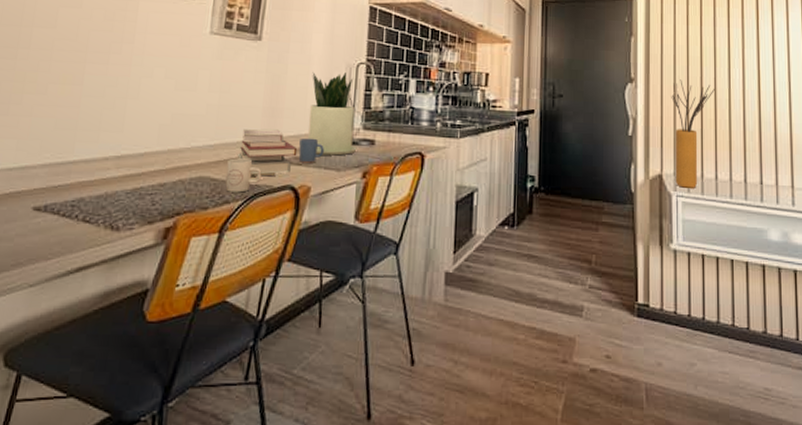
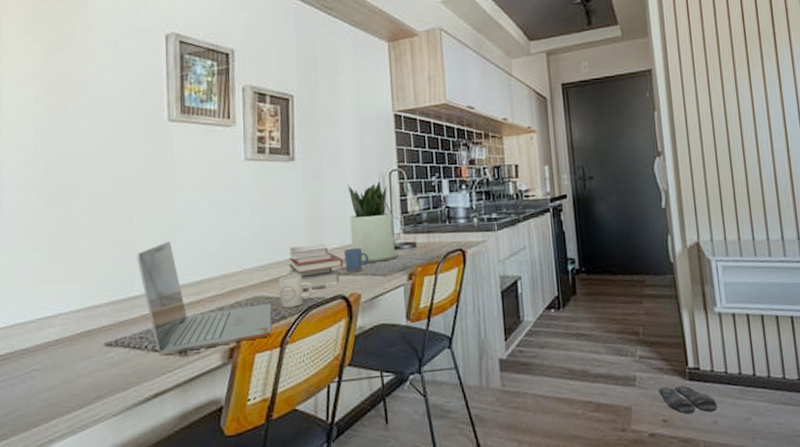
laptop: none [81,107,217,228] -> present [136,241,272,356]
slippers: none [605,321,662,353] -> present [659,385,717,414]
vase: present [671,79,715,188] -> none [700,147,743,253]

